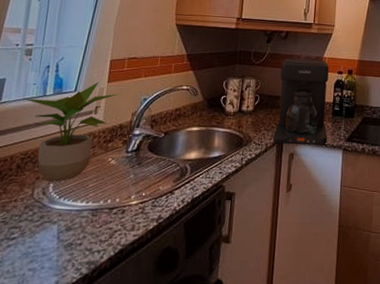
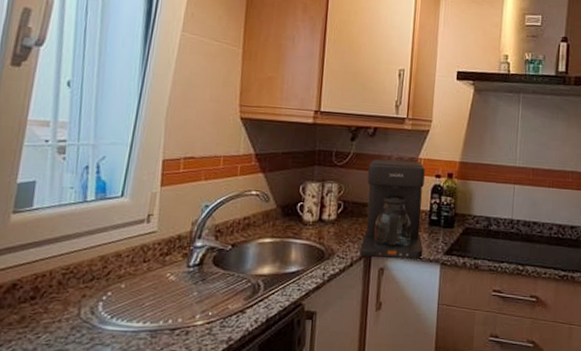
potted plant: present [23,82,118,182] -> none [59,185,174,300]

